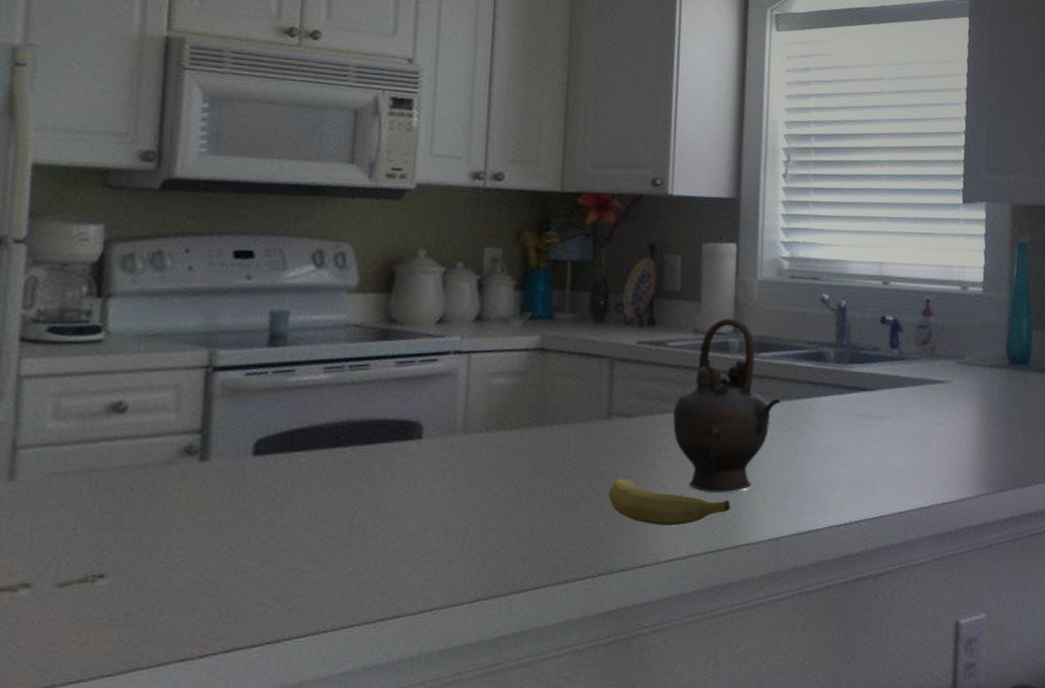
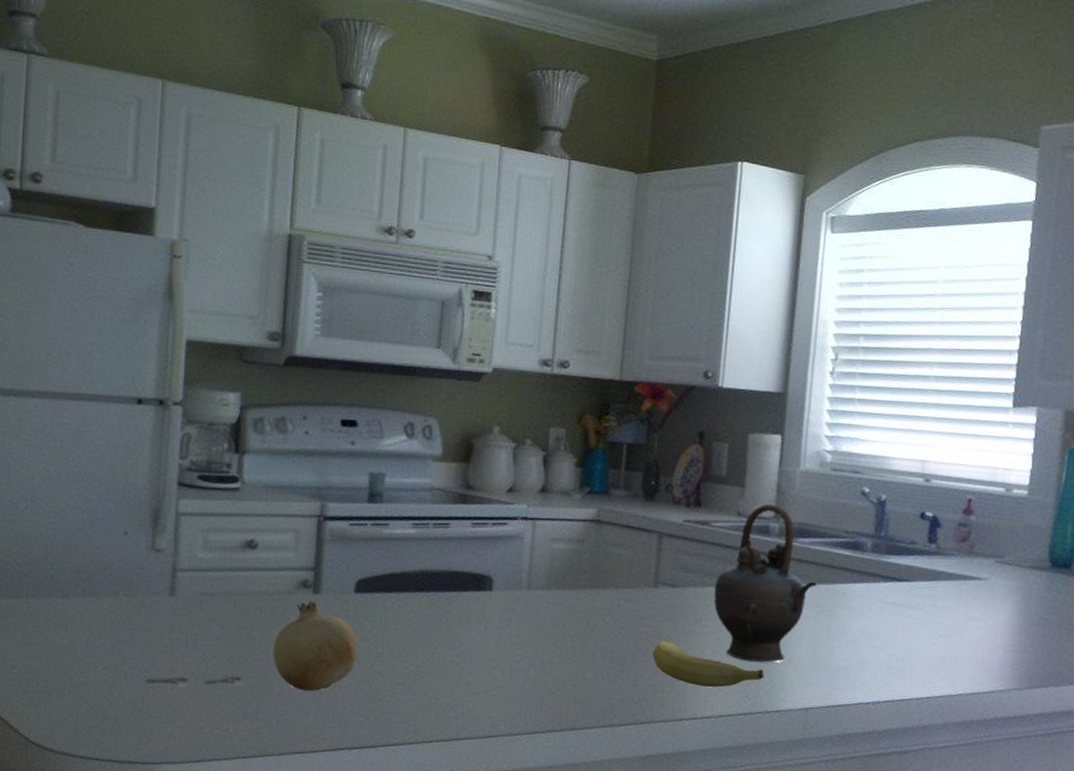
fruit: none [147,470,259,582] -> present [272,601,359,692]

